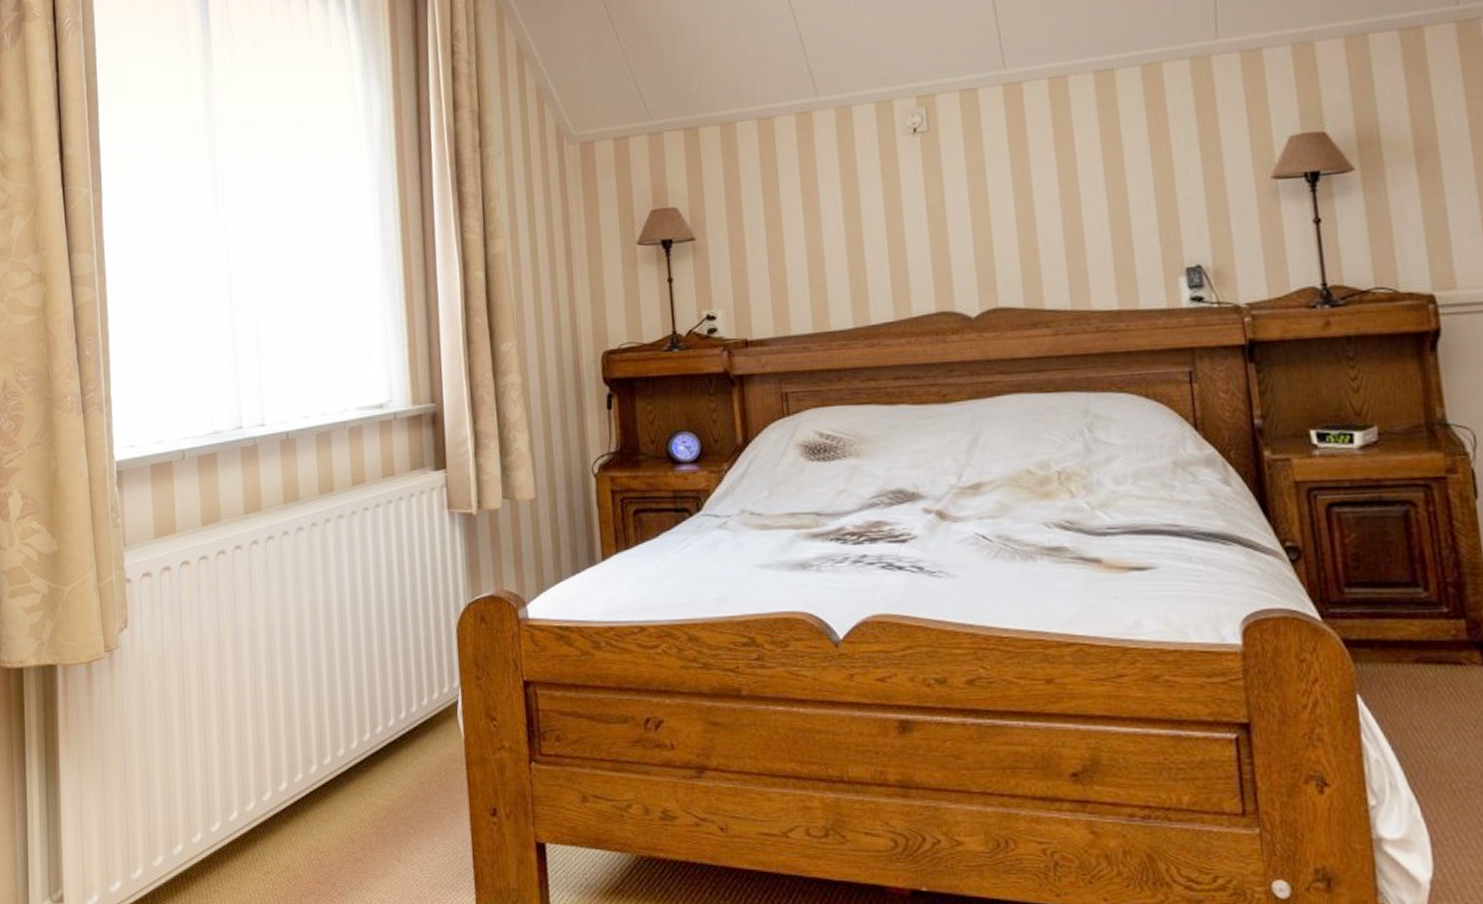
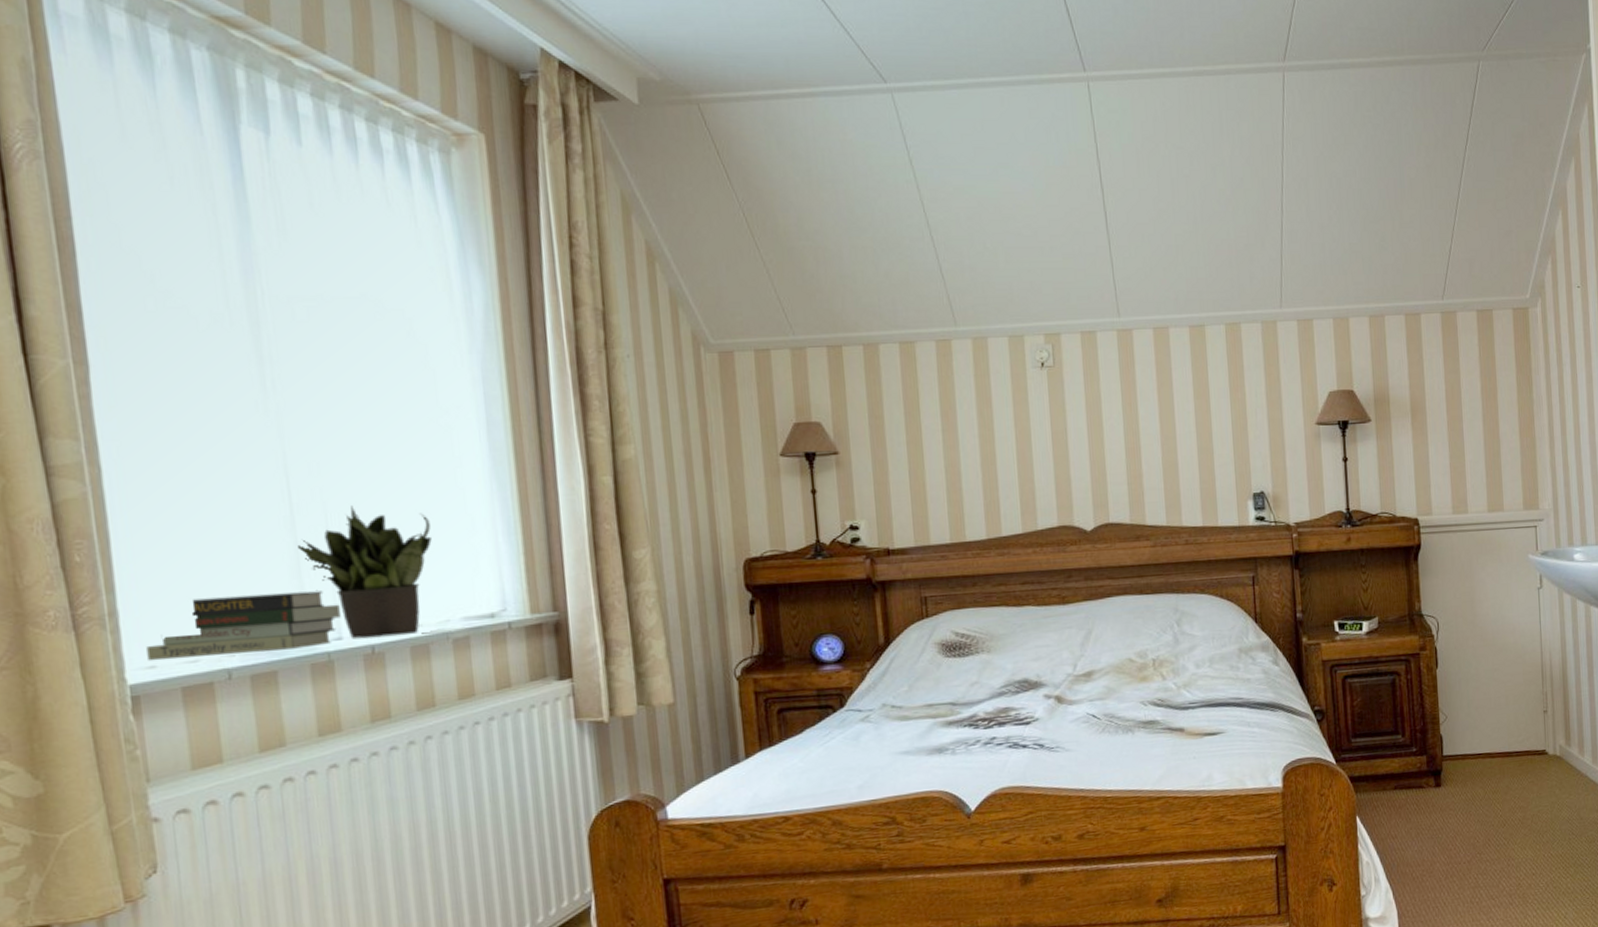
books: none [129,381,264,441] -> present [146,591,341,662]
potted plant: none [236,304,335,426] -> present [298,506,432,640]

